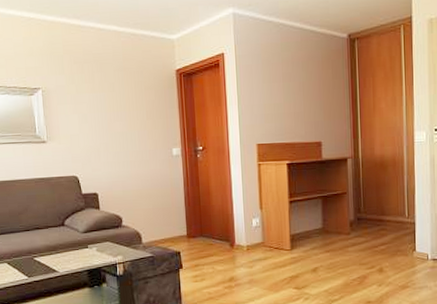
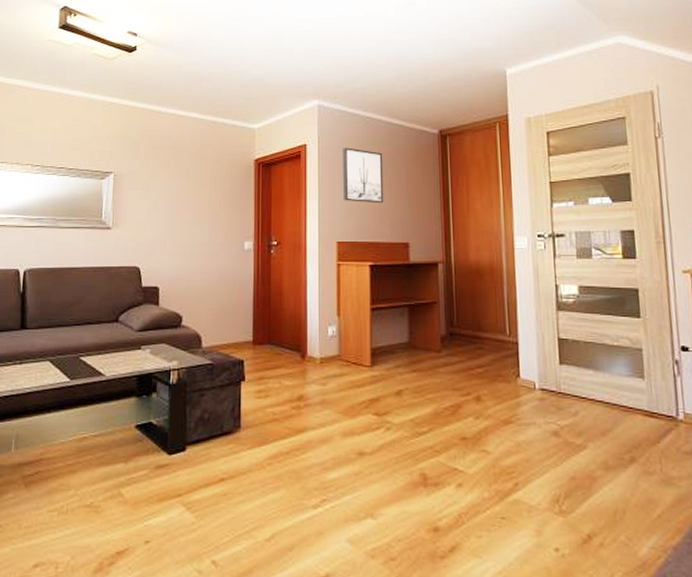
wall art: none [259,54,298,107] -> present [343,147,384,204]

